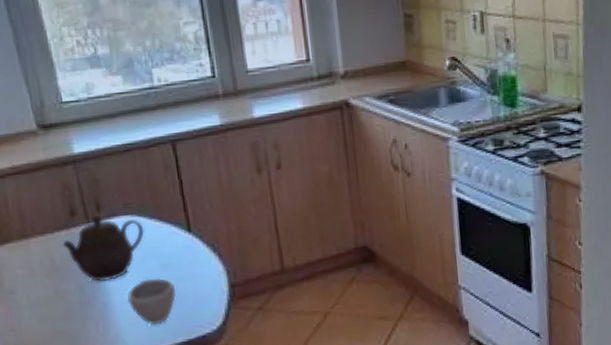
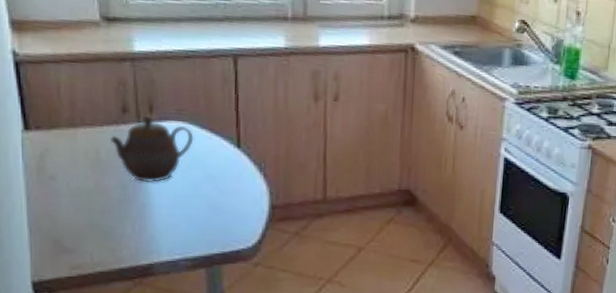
cup: present [127,277,176,326] -> none [167,186,216,233]

